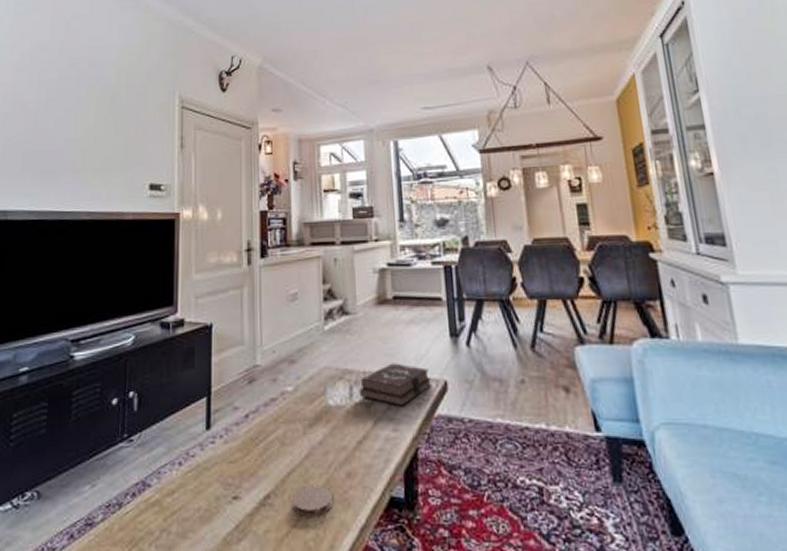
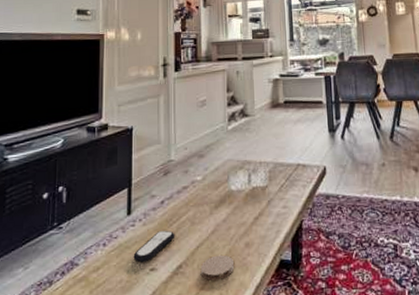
remote control: none [213,450,262,489] -> present [133,230,175,263]
hardback book: present [359,363,431,407] -> none [256,154,313,189]

